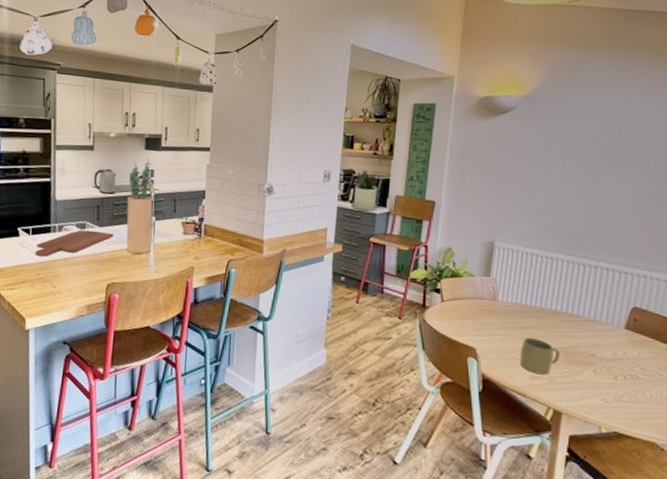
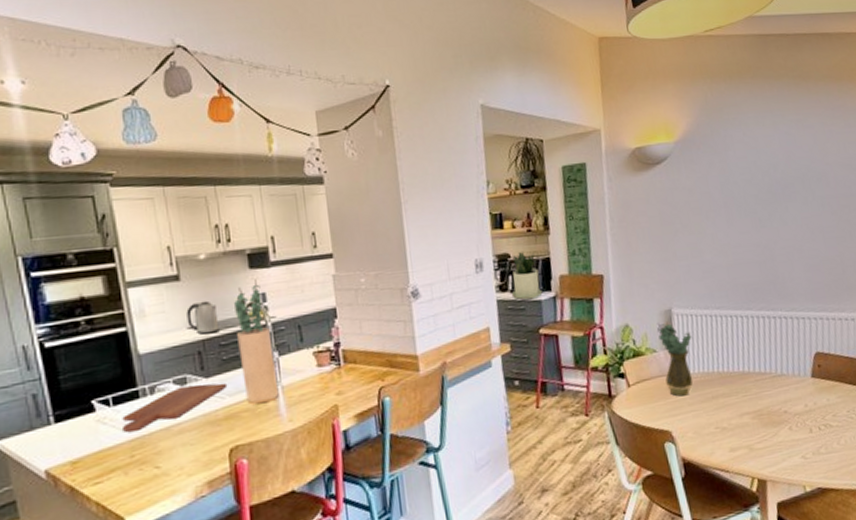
vase: none [478,252,510,320] -> present [657,322,694,397]
mug: present [519,338,561,375] -> none [715,406,756,445]

